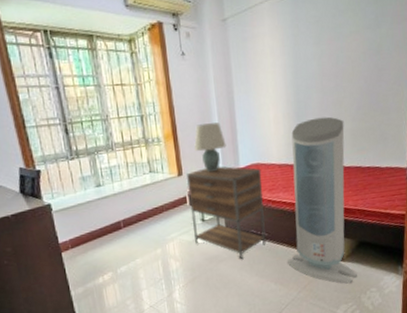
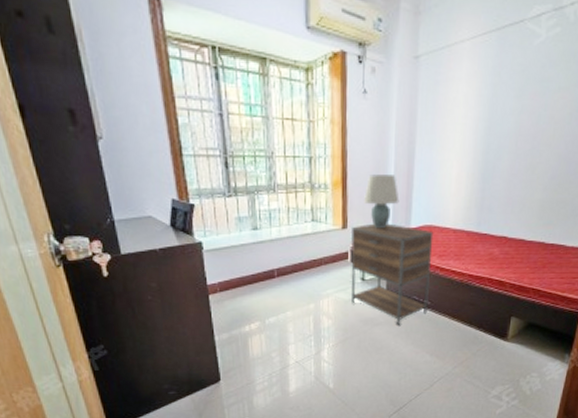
air purifier: present [286,116,357,284] -> none [446,182,534,365]

